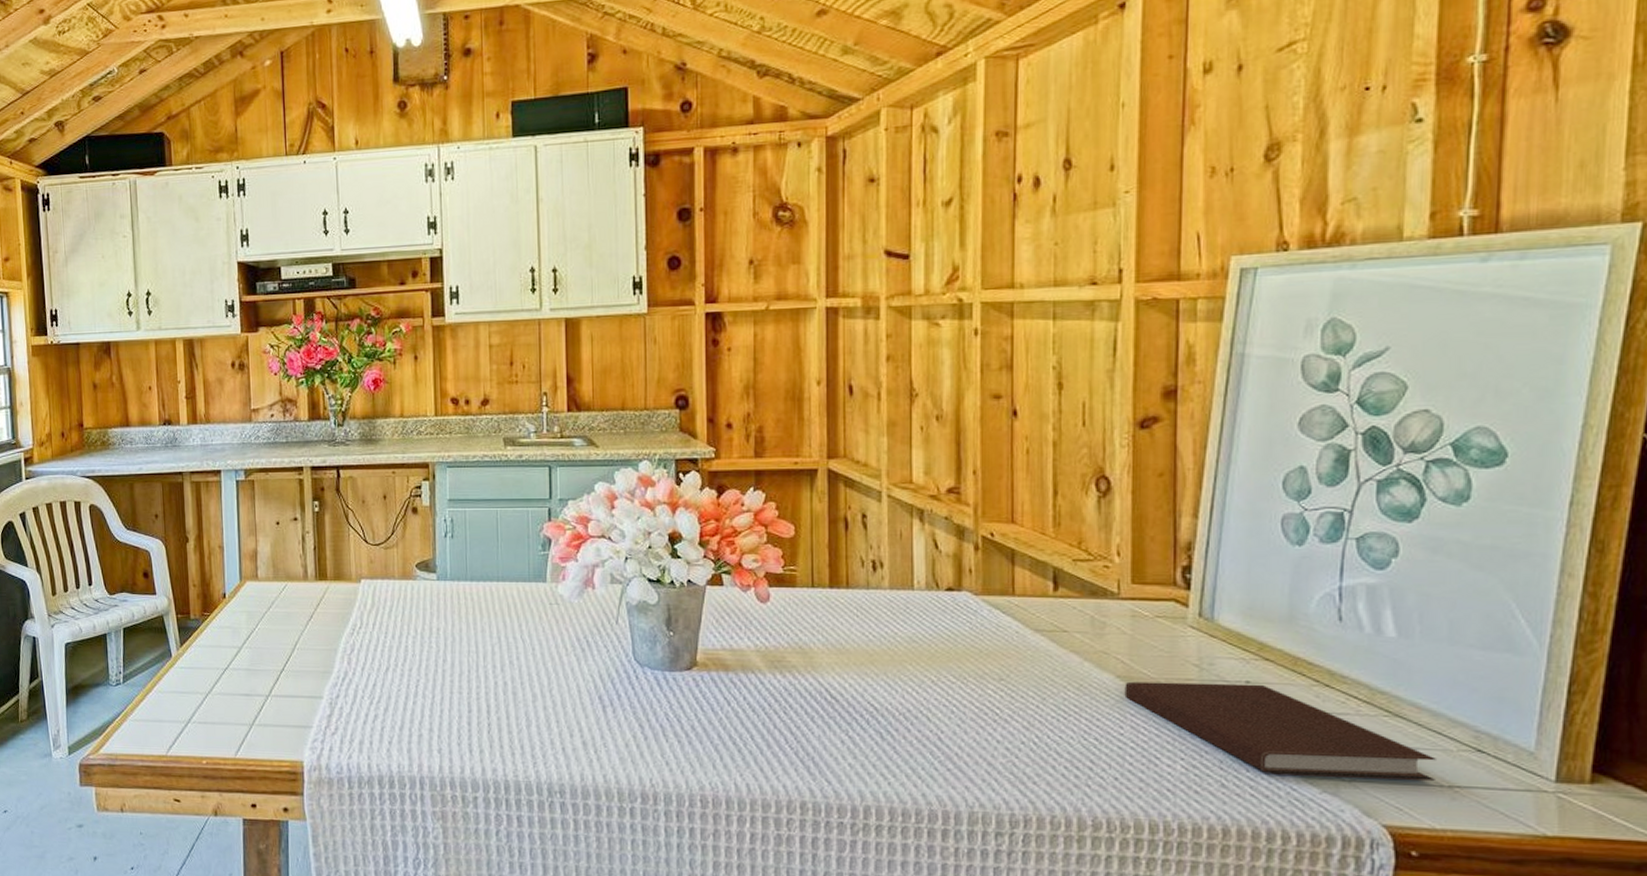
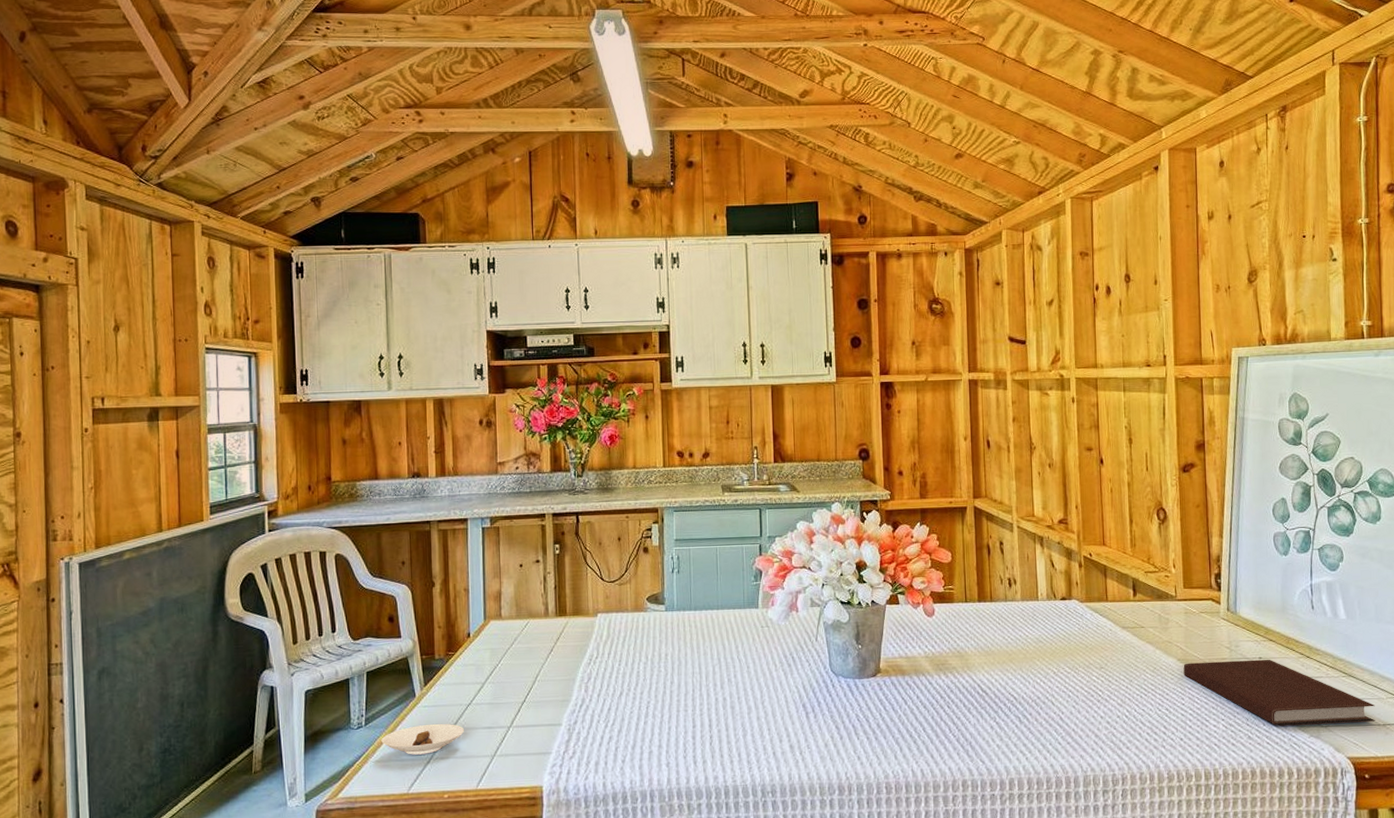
saucer: none [139,686,221,717] -> present [381,723,464,755]

